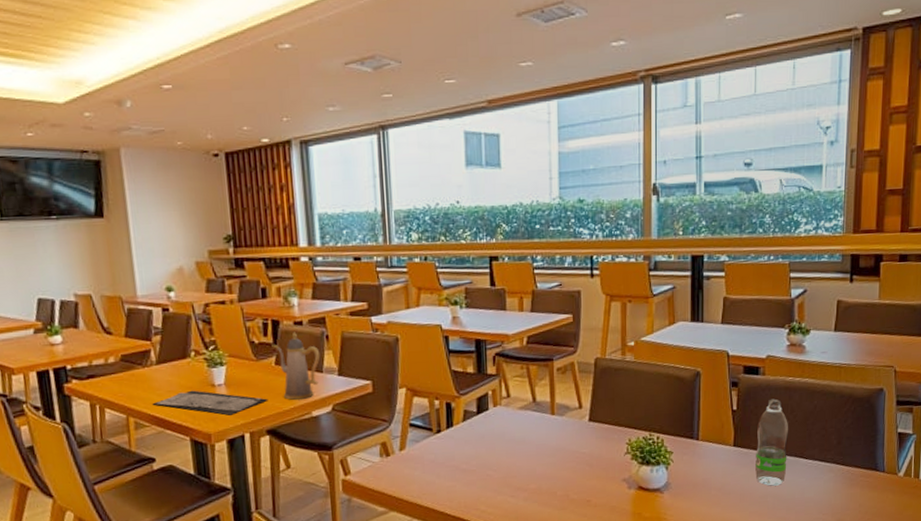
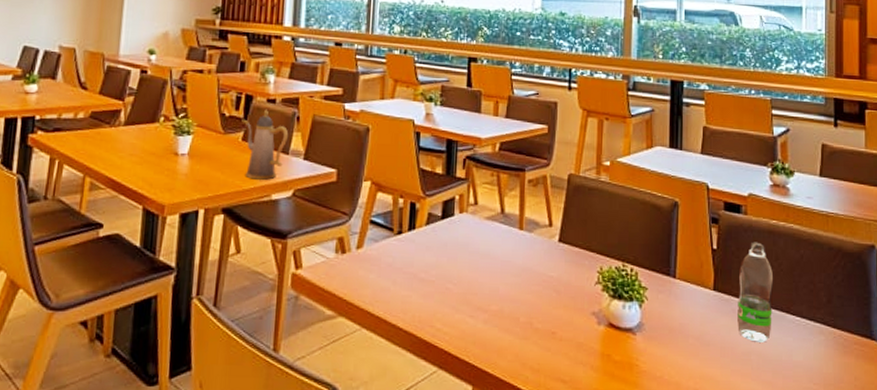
tray: present [152,390,268,416] -> none [112,156,229,188]

